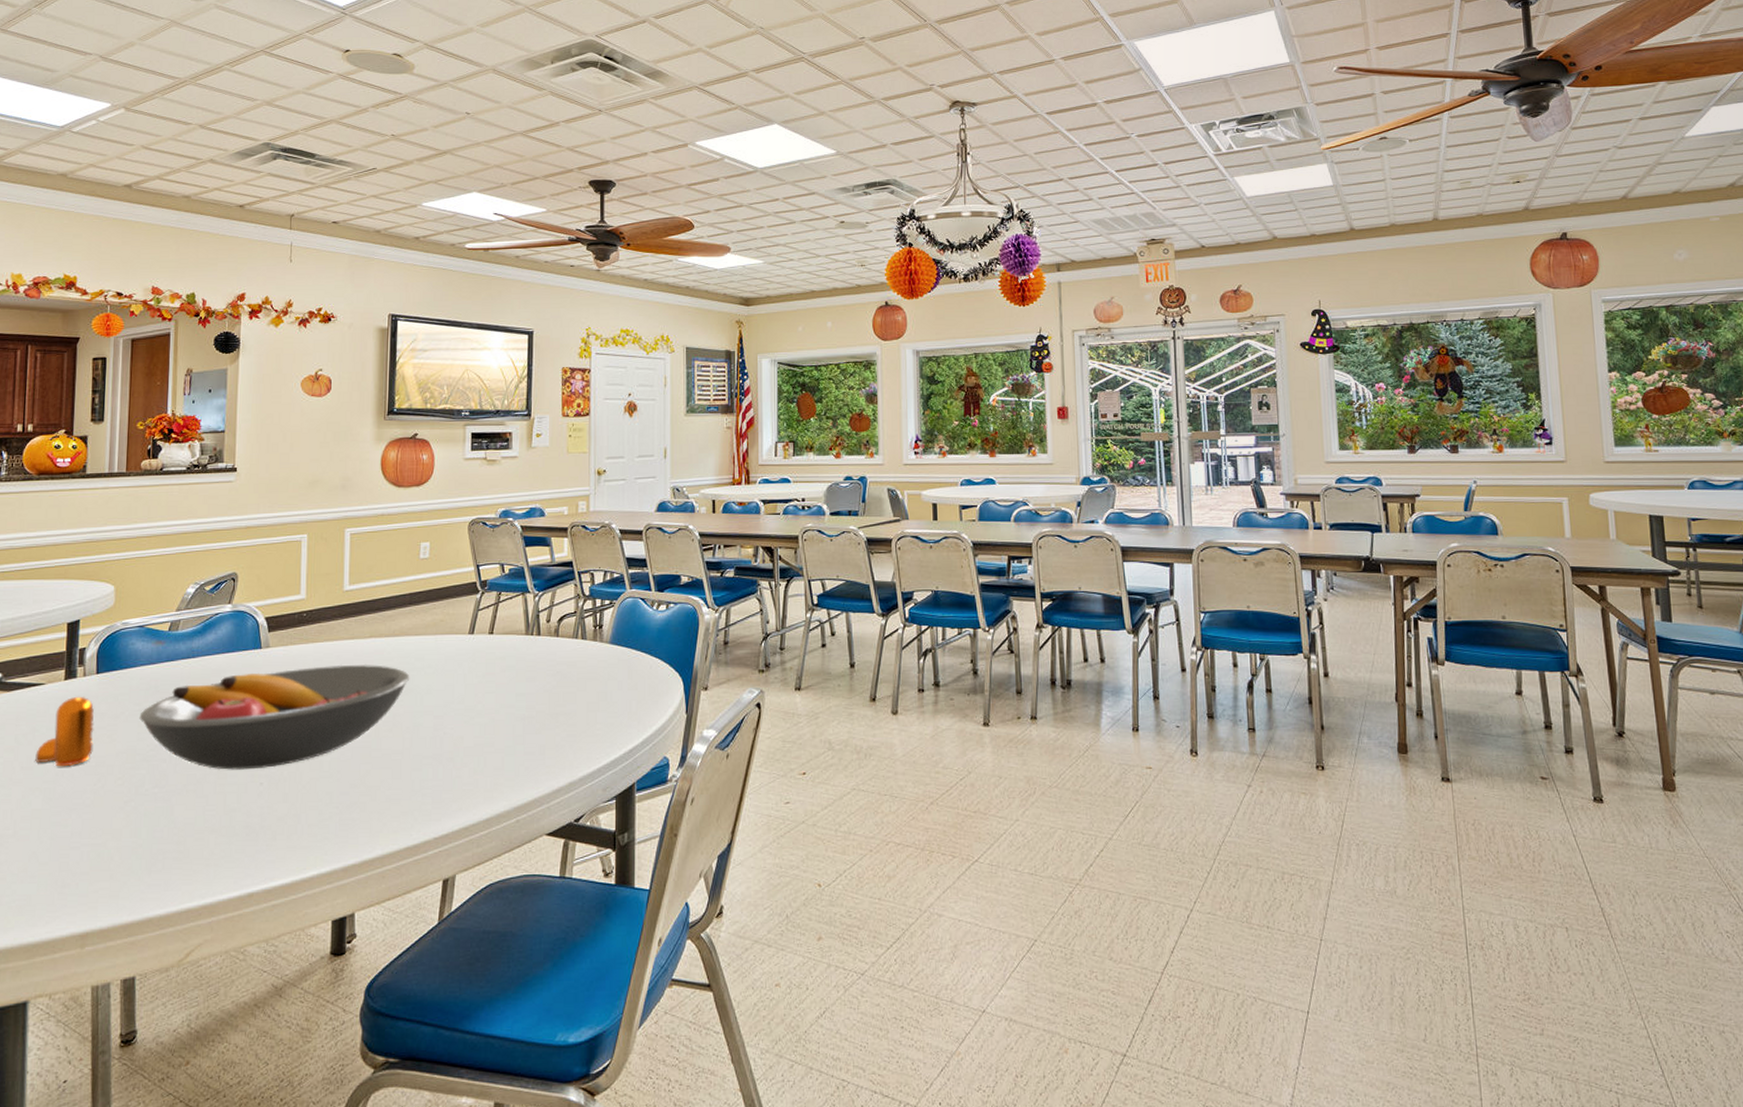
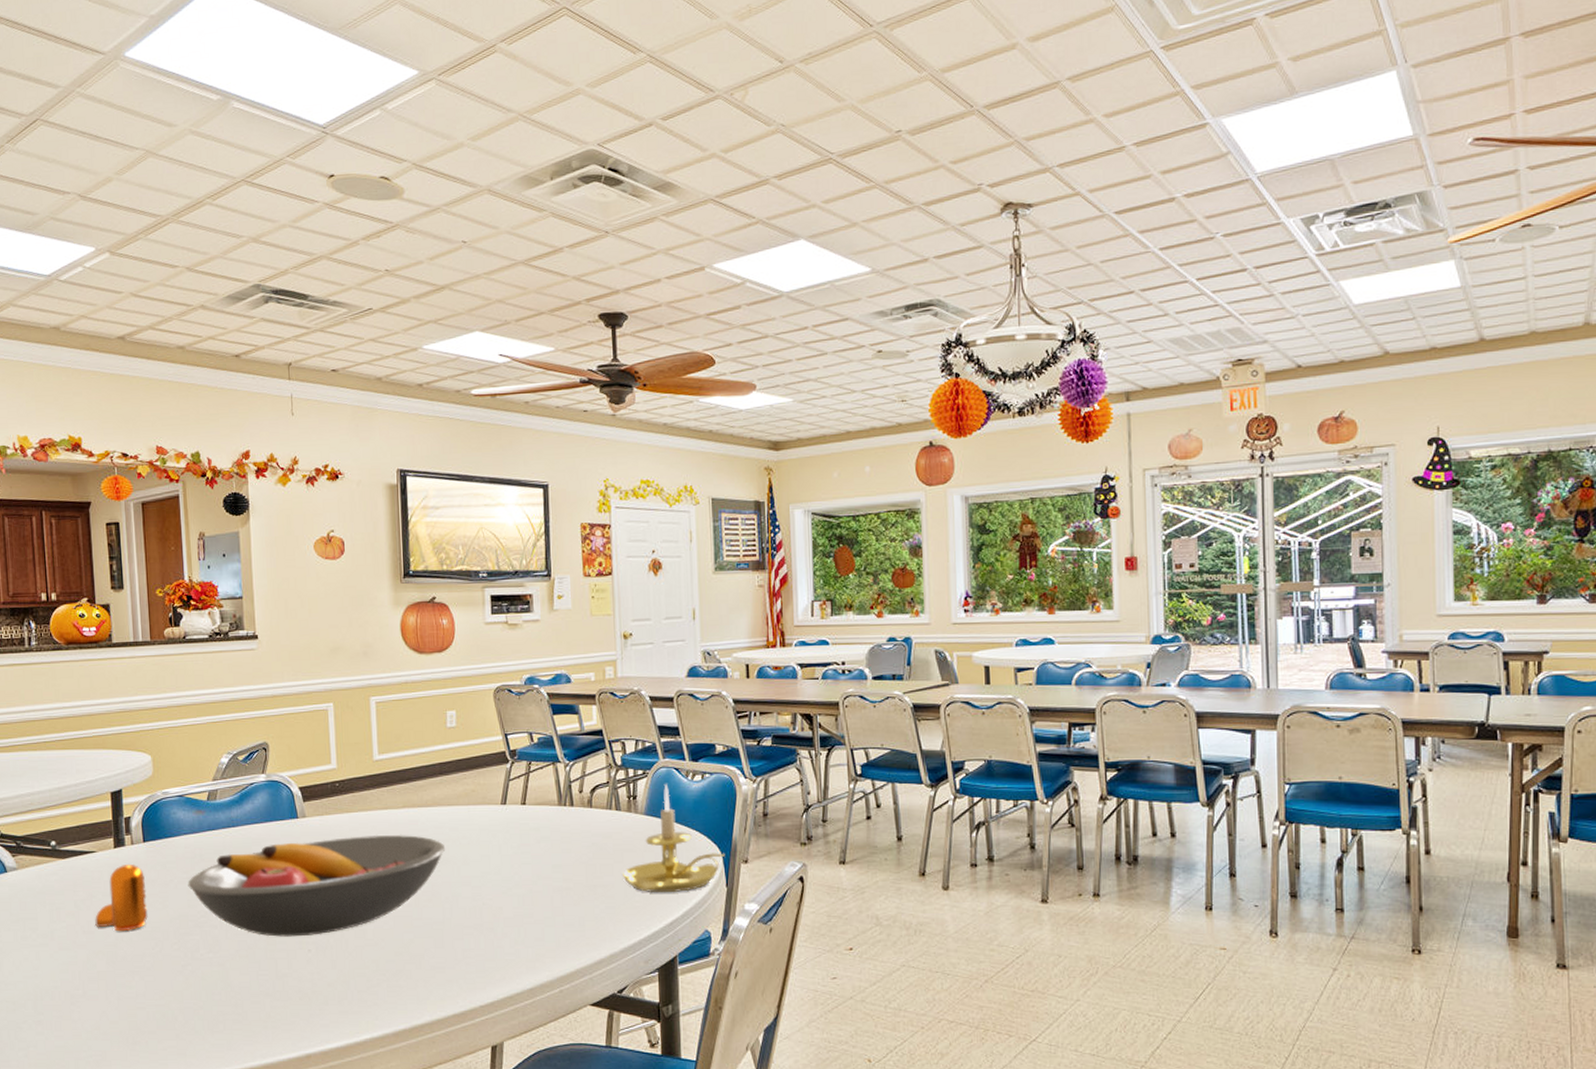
candle holder: none [584,613,686,721] -> present [622,783,725,893]

